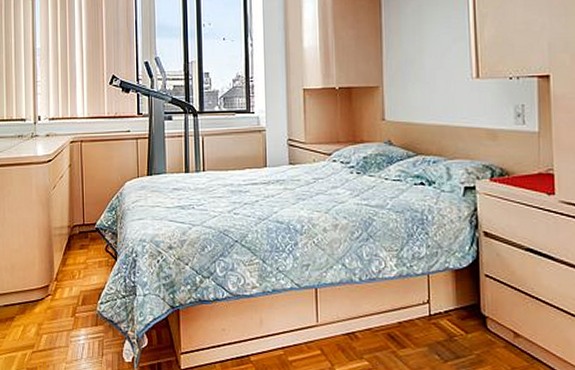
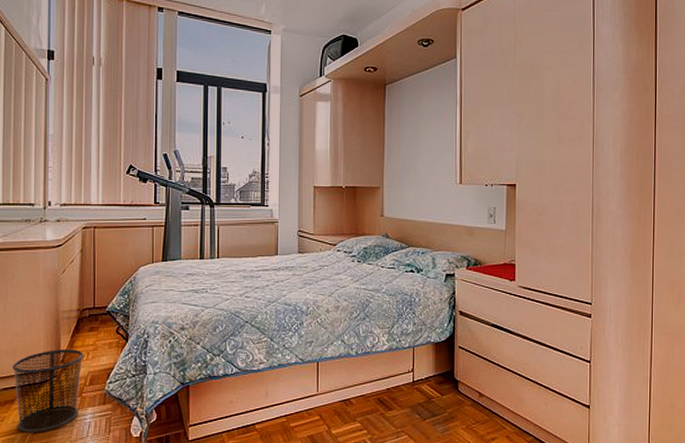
waste bin: none [11,267,76,352] -> present [12,350,84,433]

